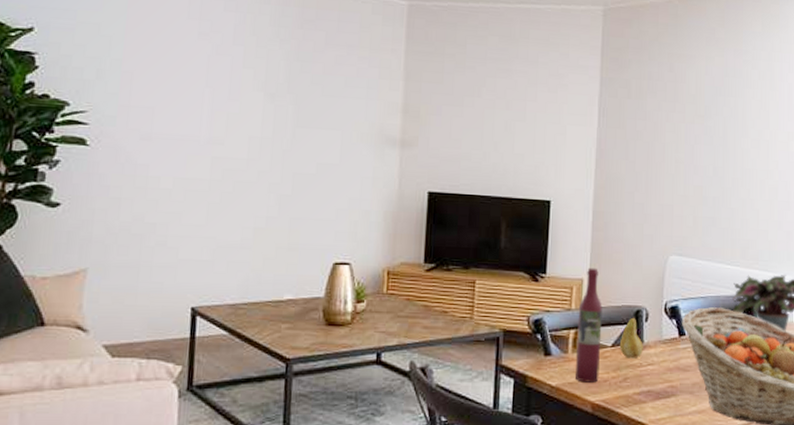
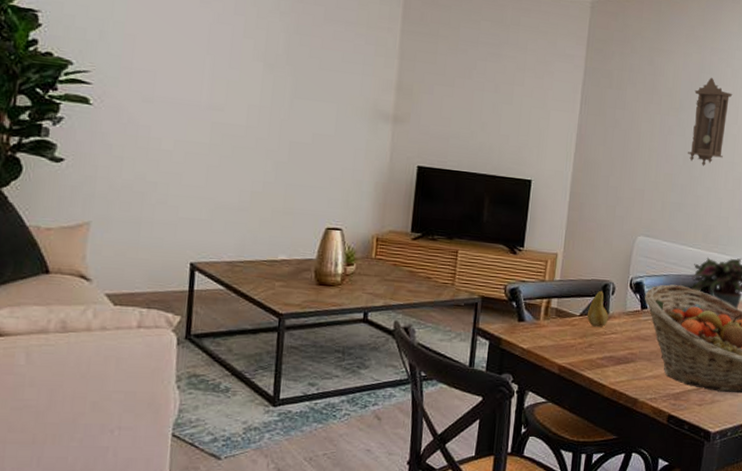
wine bottle: present [576,267,602,383] -> none [545,243,574,347]
pendulum clock: none [718,81,762,176] -> present [688,77,733,166]

